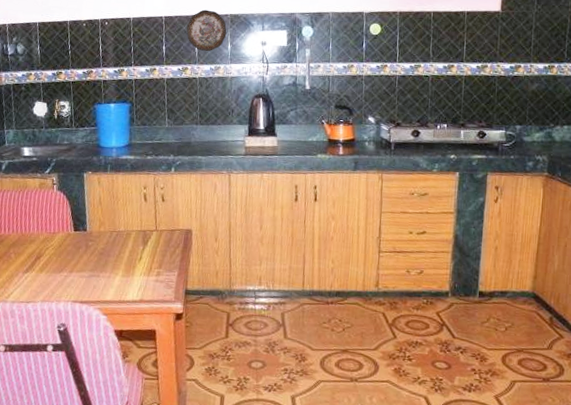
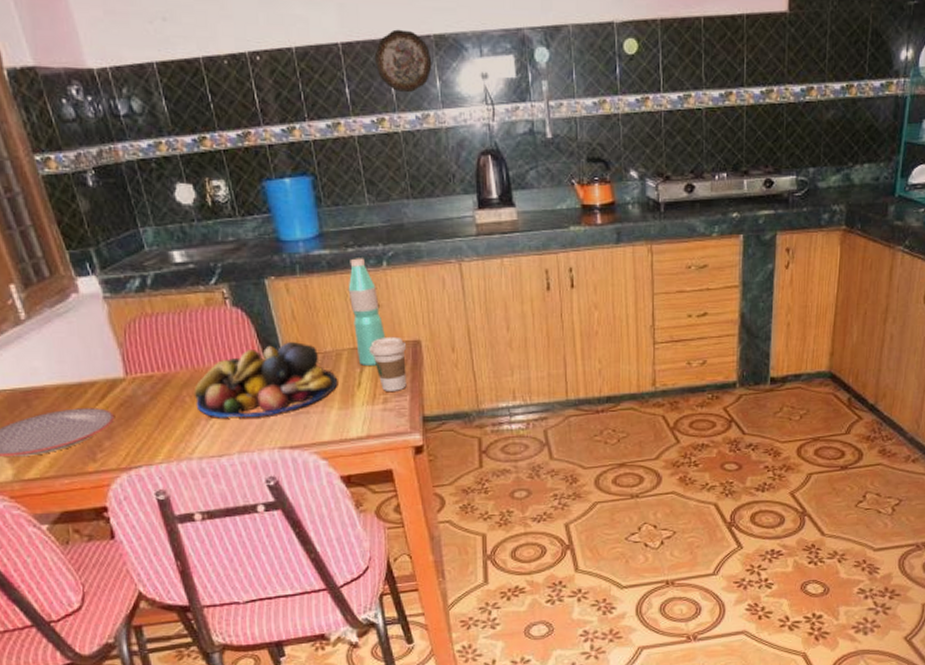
fruit bowl: none [17,221,125,275] -> present [193,342,338,418]
water bottle: none [142,163,166,245] -> present [348,258,385,365]
coffee cup: none [152,224,181,267] -> present [369,336,407,391]

